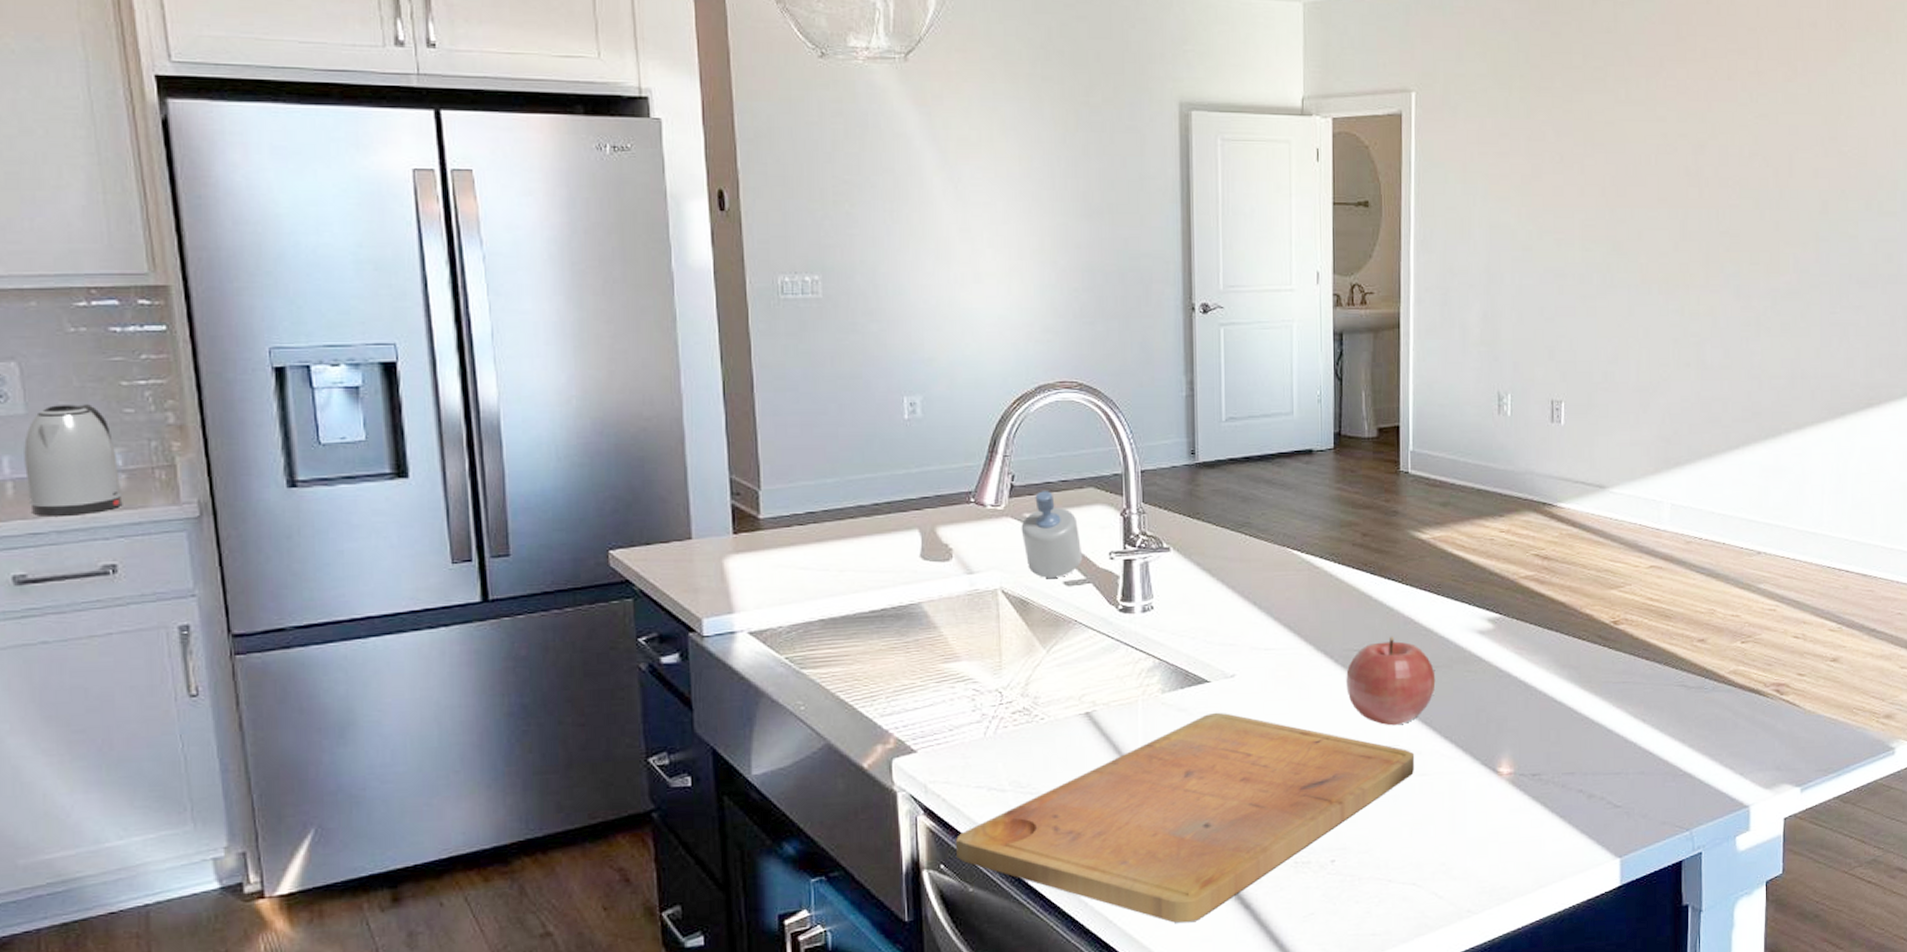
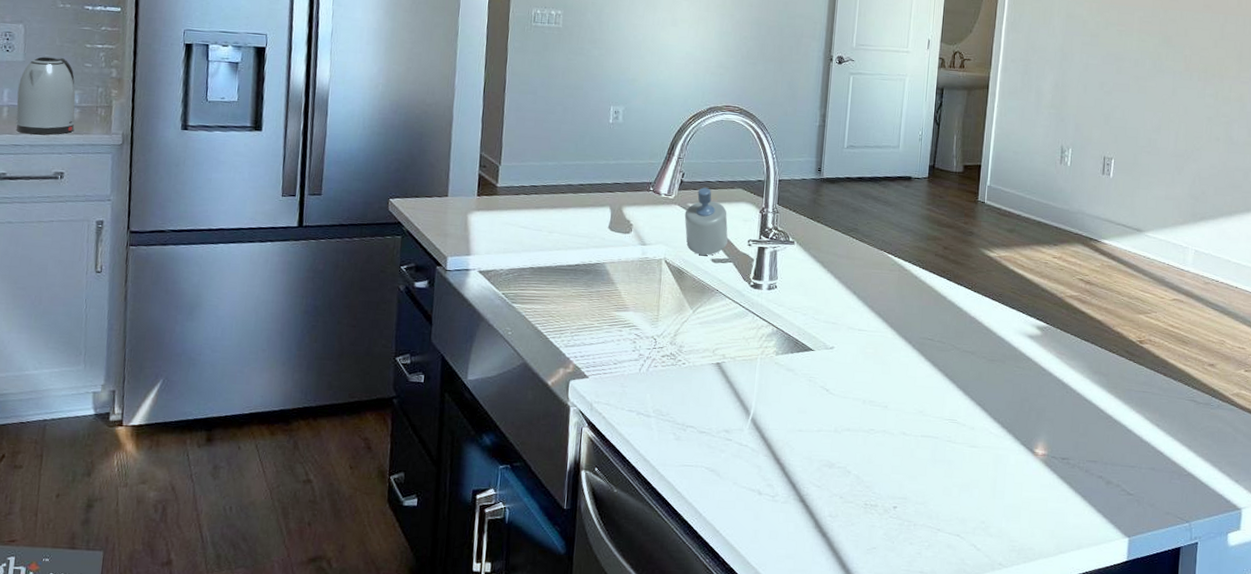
cutting board: present [955,712,1415,924] -> none [608,375,969,541]
fruit: present [1346,636,1436,726] -> none [919,331,991,404]

